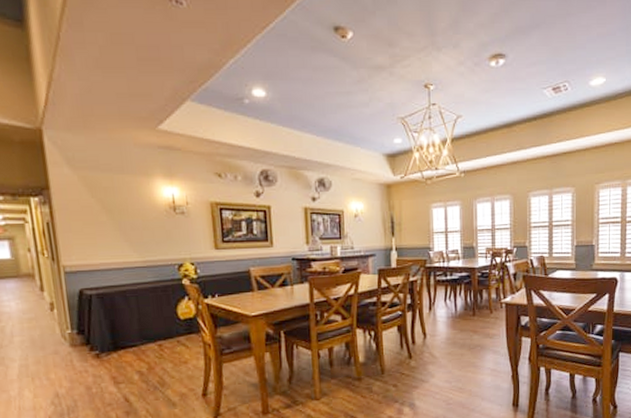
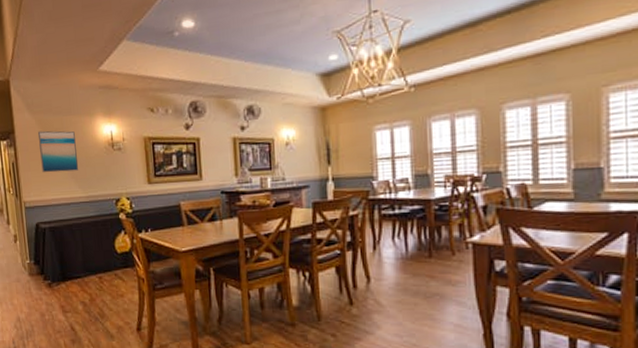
wall art: none [80,188,134,235] -> present [37,130,79,173]

